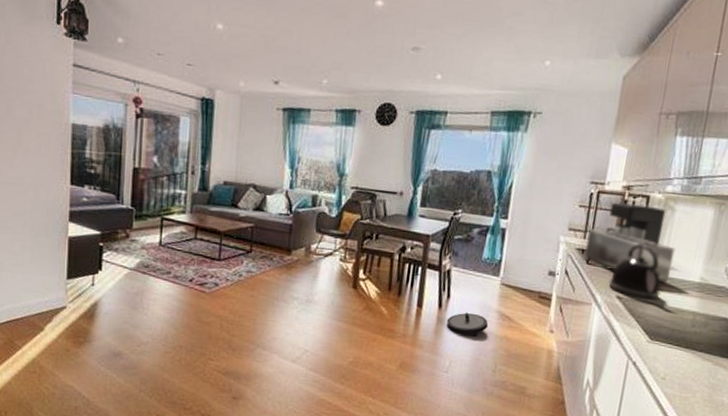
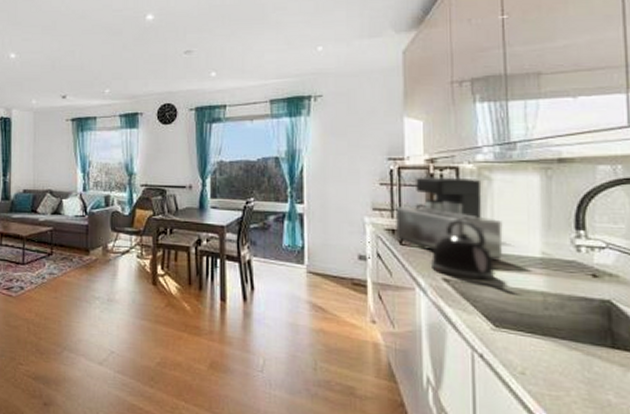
robot vacuum: present [446,312,489,338] -> none [253,304,301,332]

